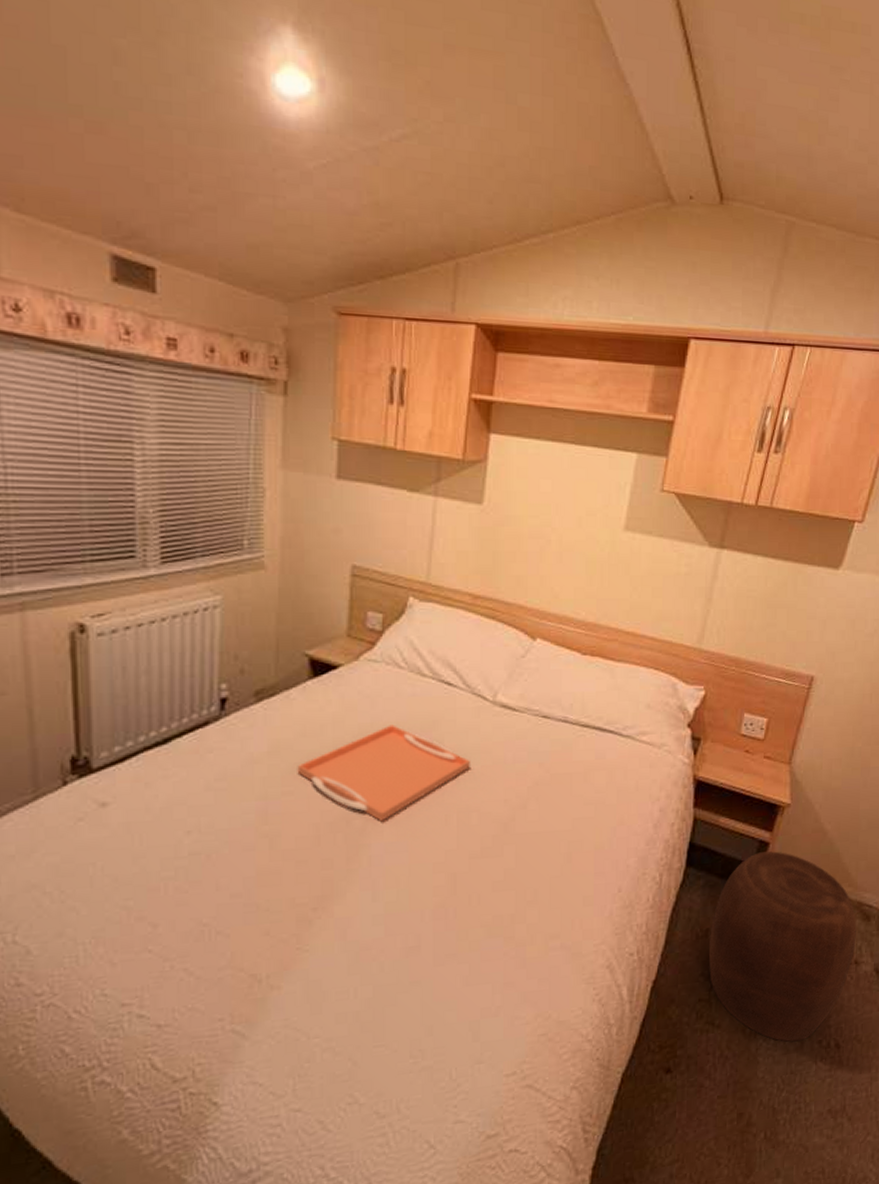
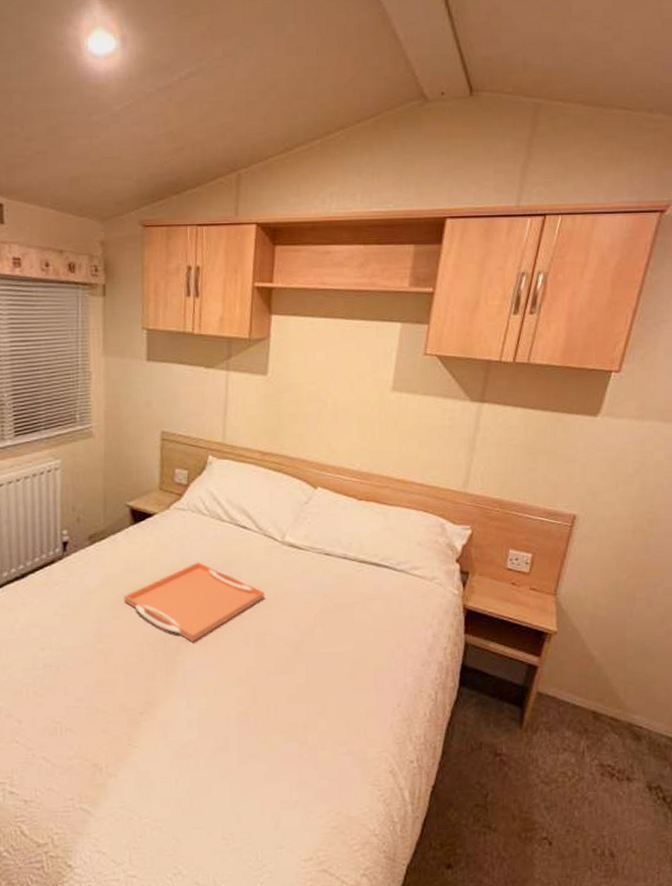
stool: present [708,851,856,1042] -> none [483,674,627,849]

